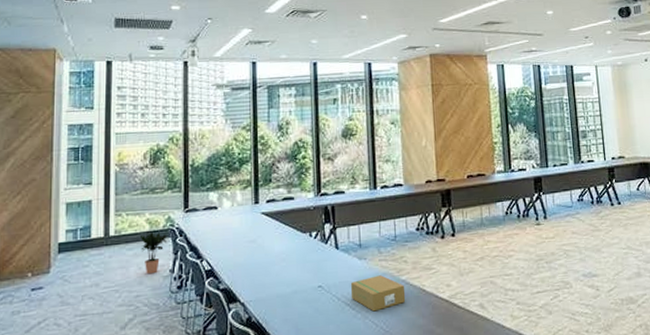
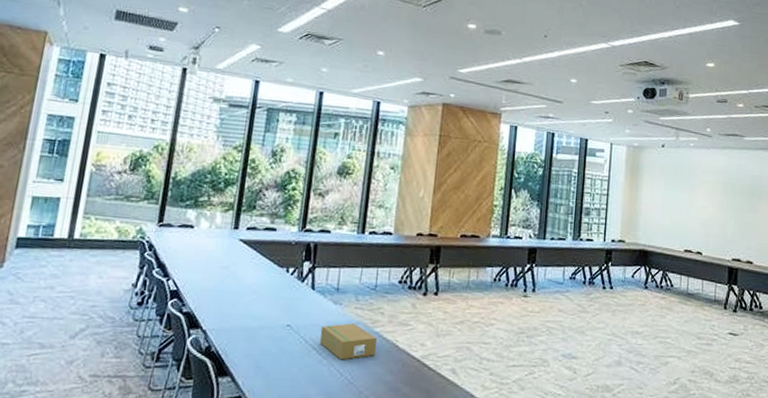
potted plant: present [139,231,168,274] -> none [105,240,135,286]

